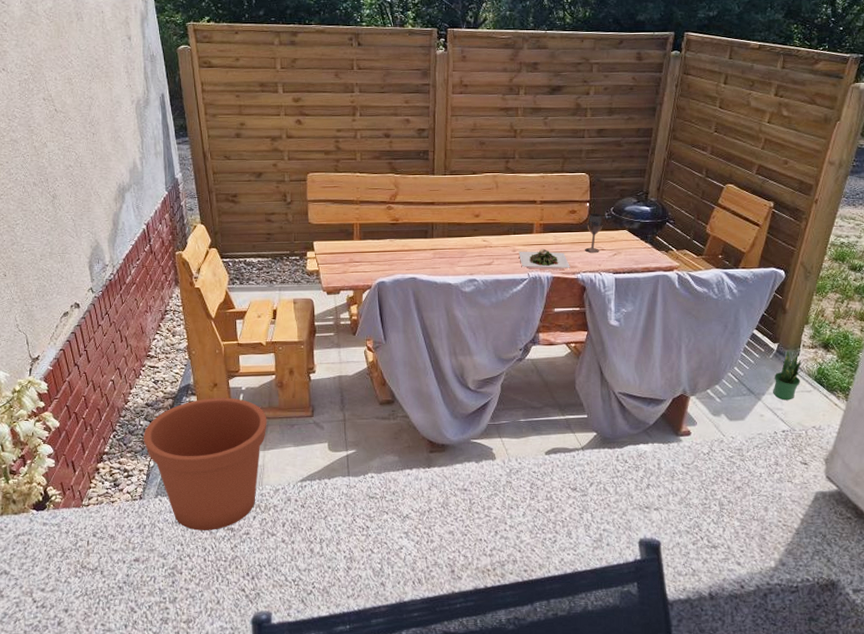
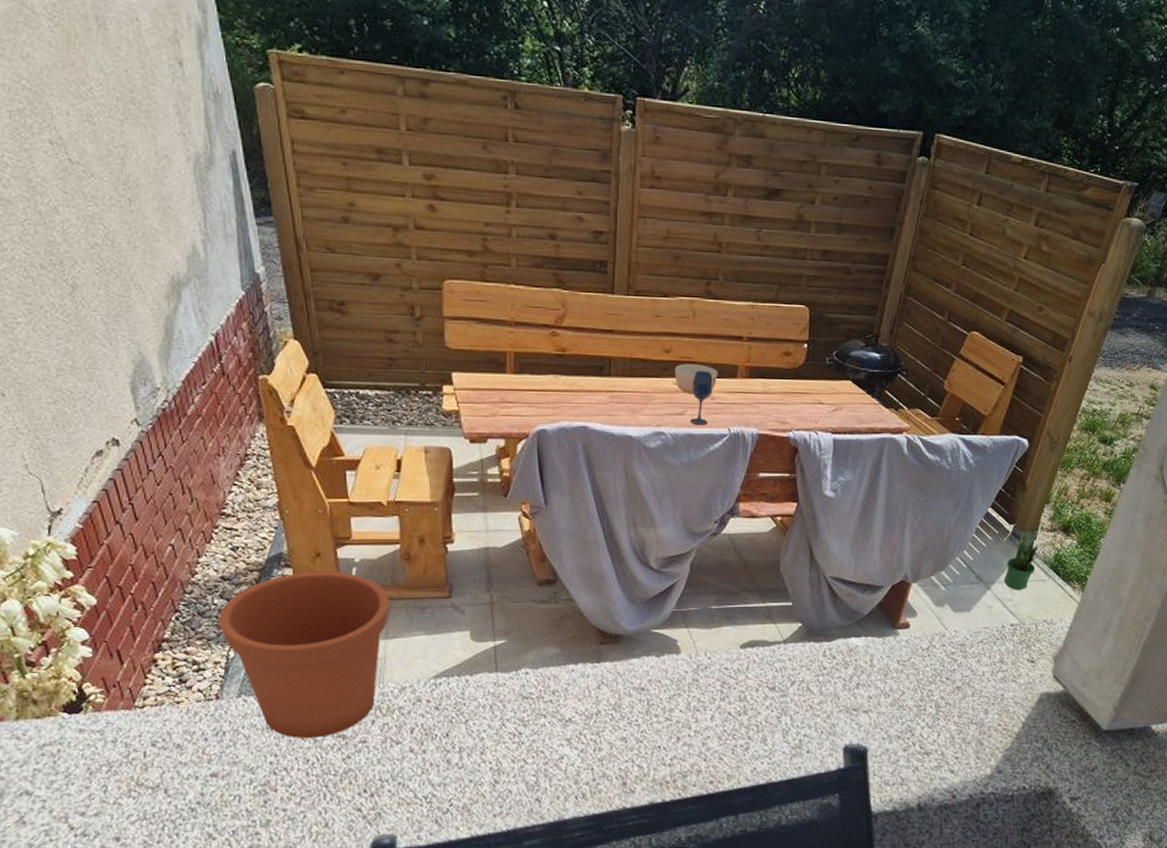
bowl: none [483,224,518,248] -> present [675,364,718,395]
wineglass: none [496,229,514,272] -> present [690,370,713,425]
salad: present [518,248,570,270] -> none [718,398,781,426]
wine glass: present [585,213,604,254] -> none [799,357,824,408]

